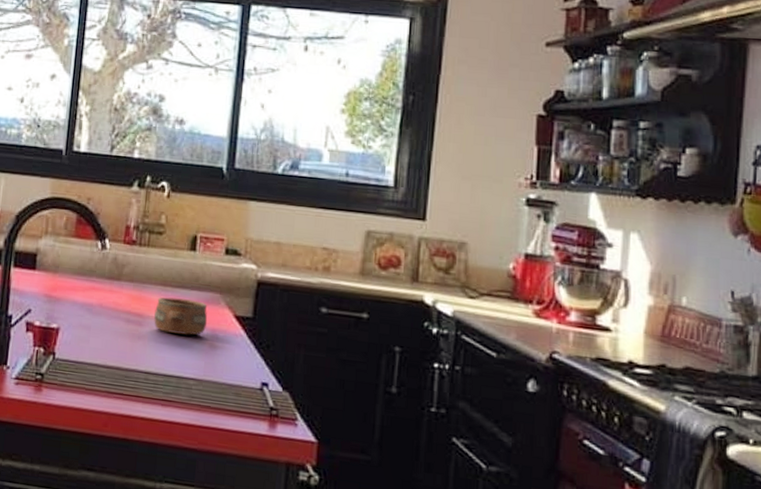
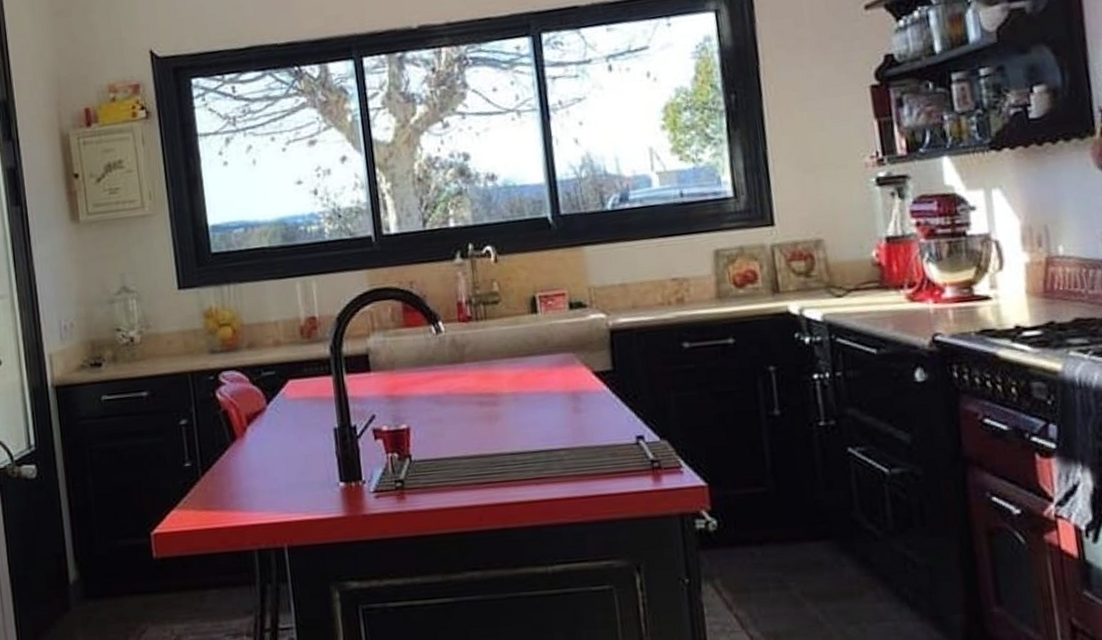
pottery: present [154,297,208,336] -> none [507,365,566,407]

